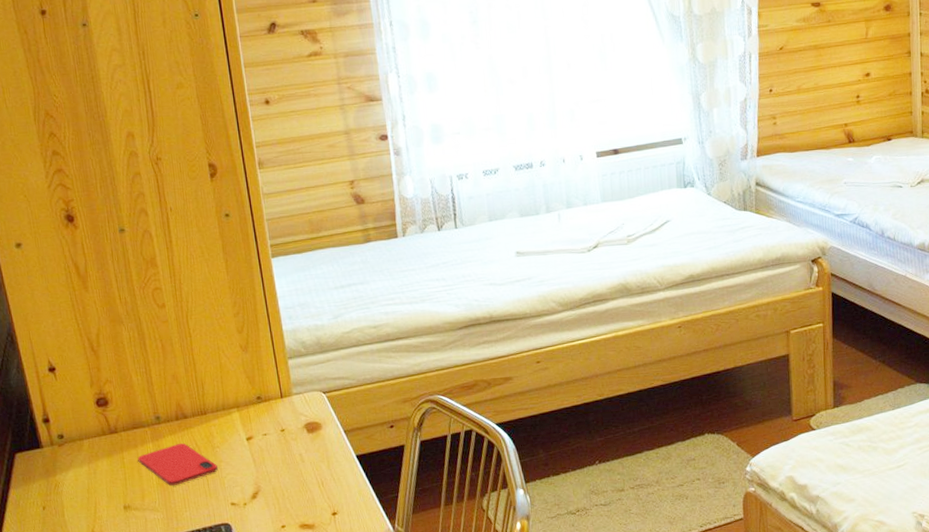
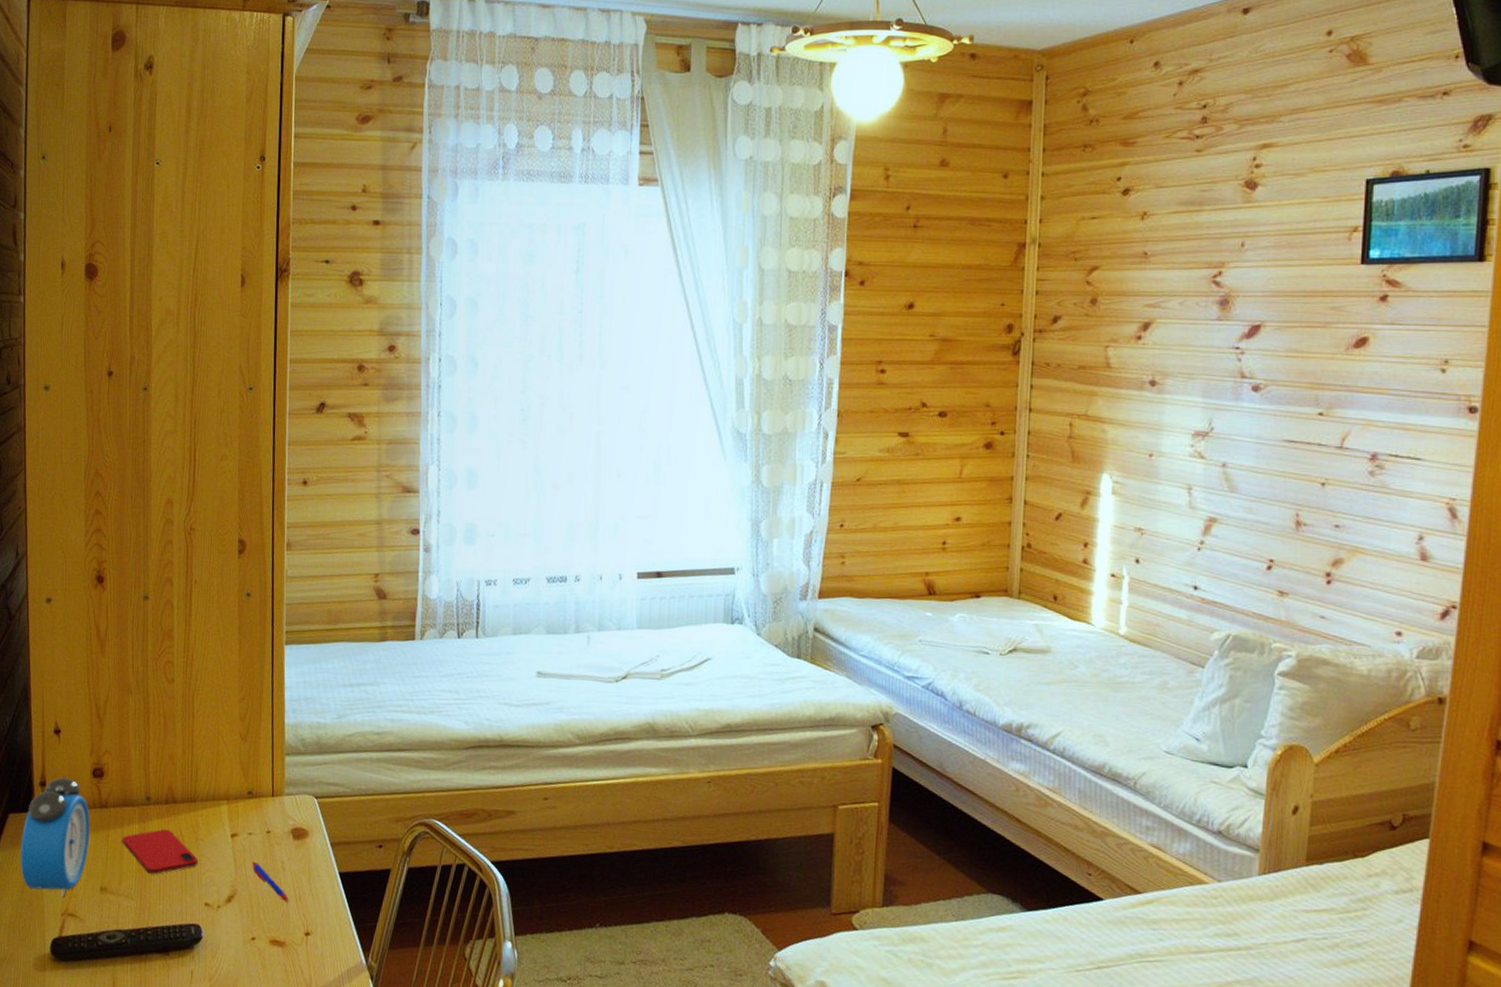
alarm clock: none [33,410,105,520] -> present [19,776,90,896]
pen: none [271,458,313,490] -> present [252,861,290,902]

